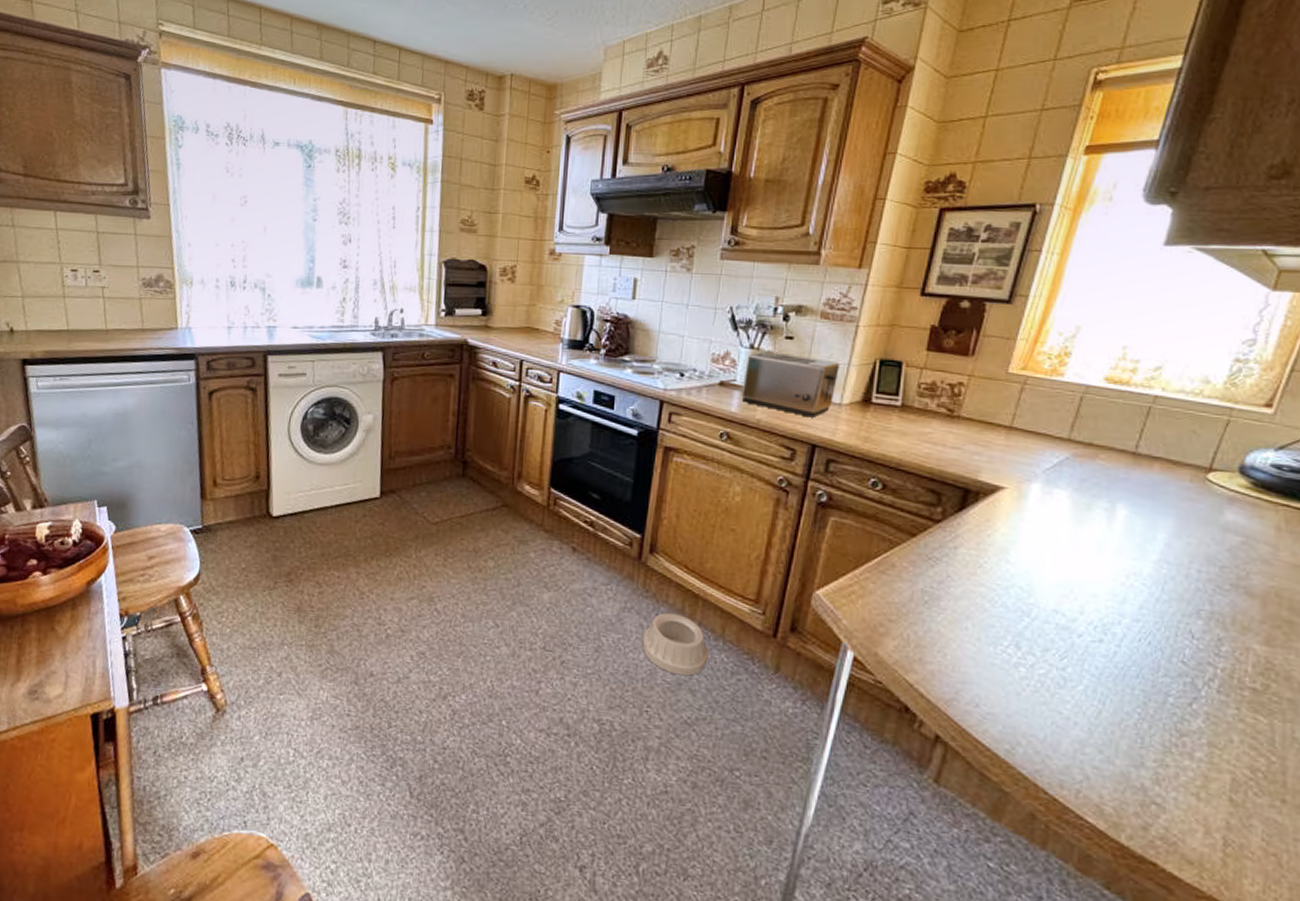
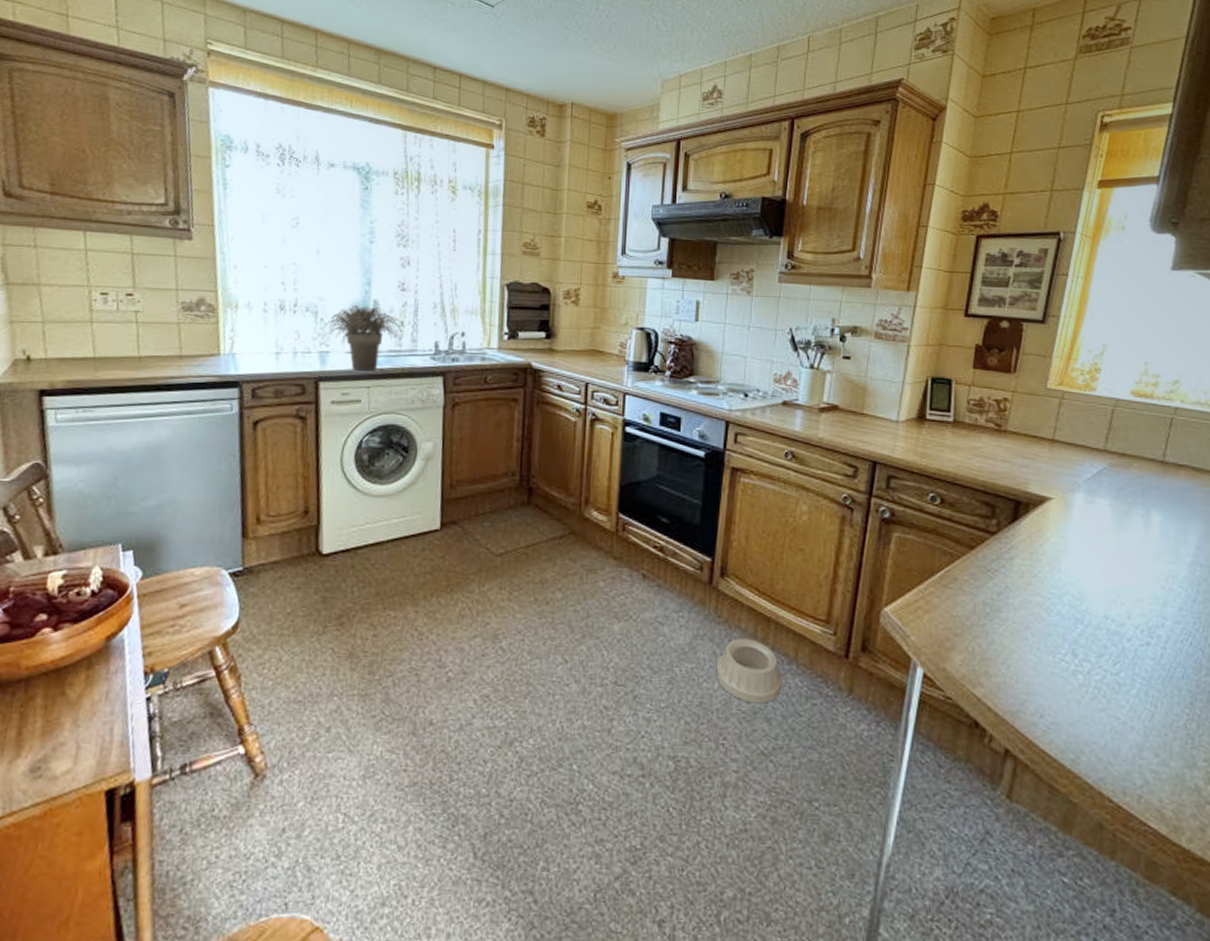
potted plant: none [271,281,346,346] -> present [324,304,404,371]
toaster: present [741,351,841,418] -> none [804,371,895,435]

